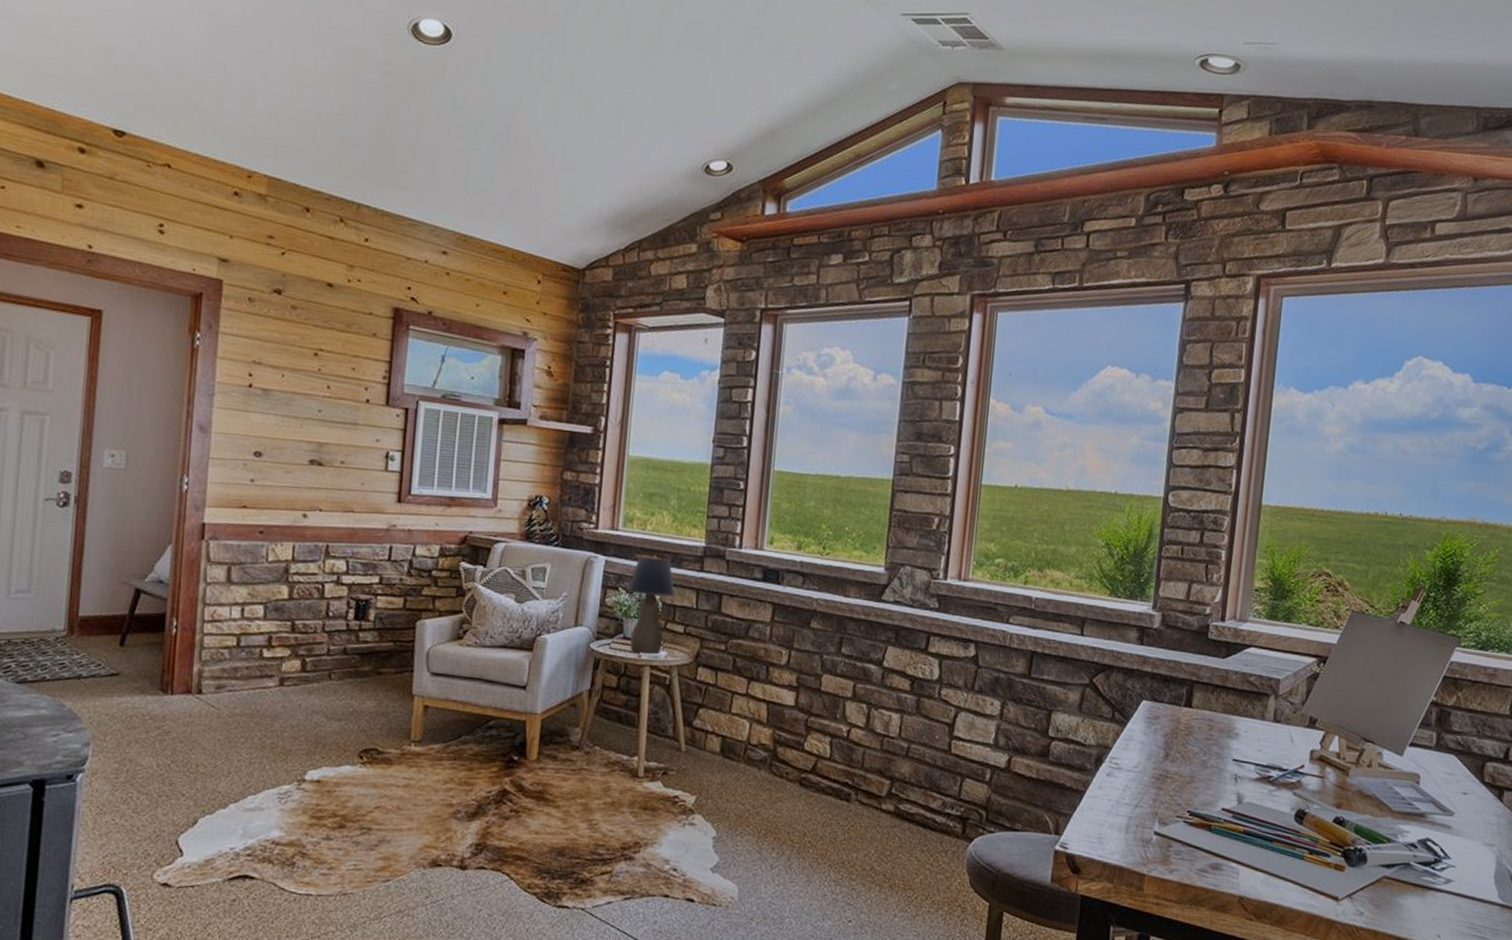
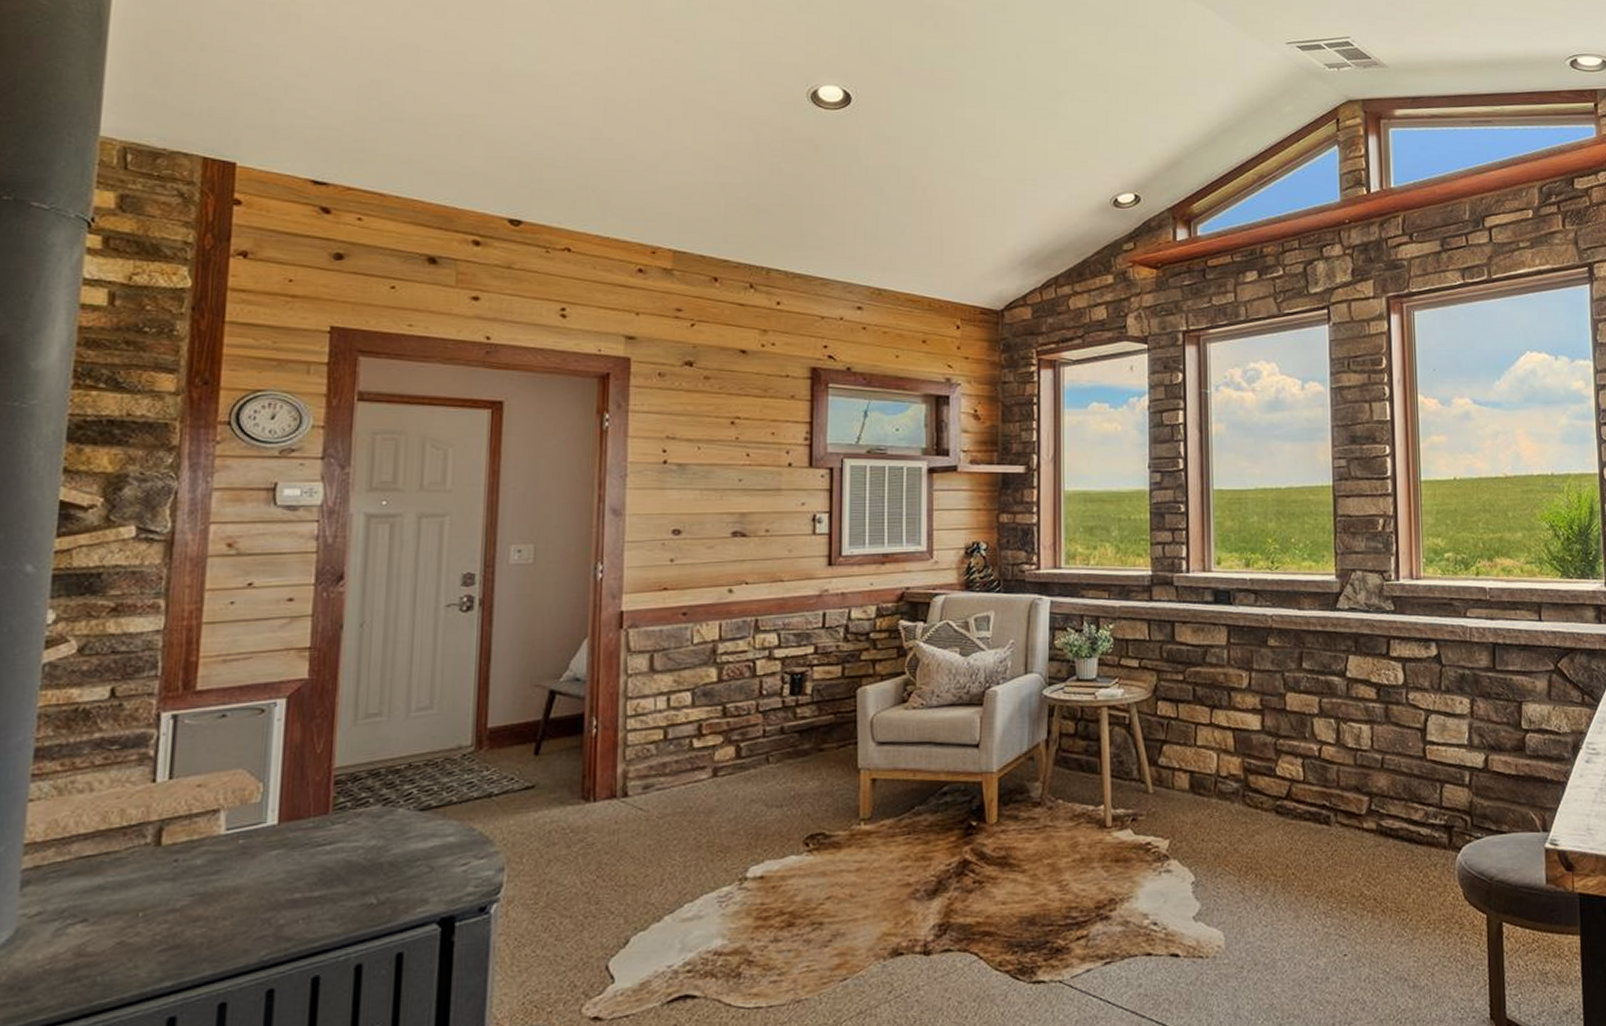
table lamp: present [626,556,675,654] -> none [1075,590,1126,694]

